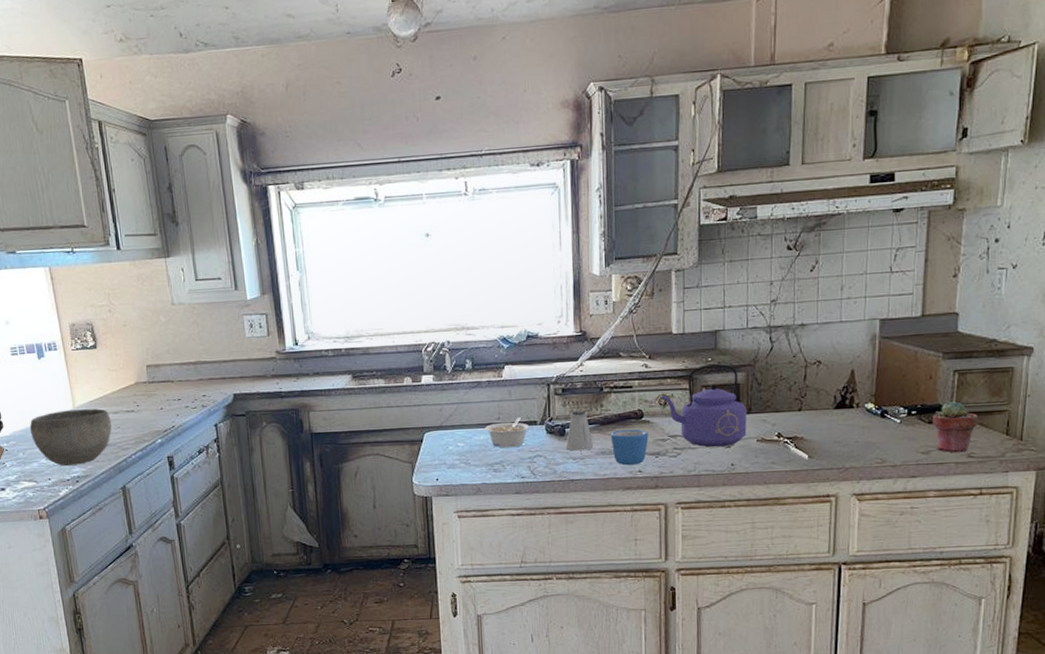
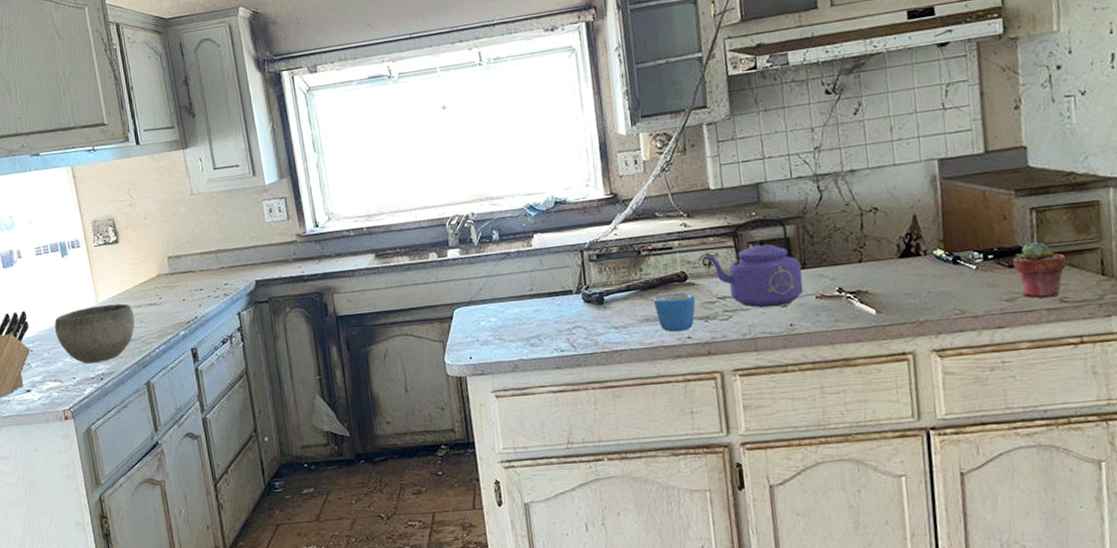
legume: present [485,417,530,448] -> none [518,287,566,321]
saltshaker: present [565,409,594,451] -> none [605,275,637,320]

